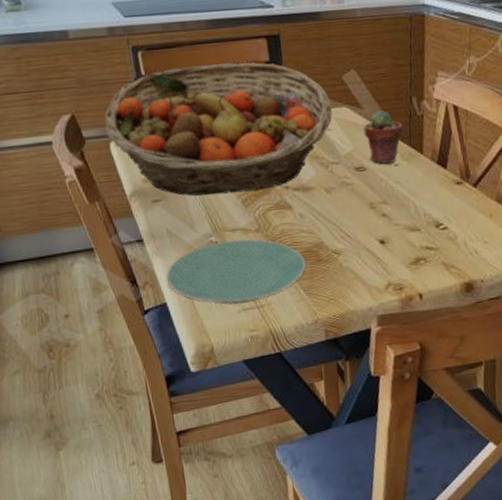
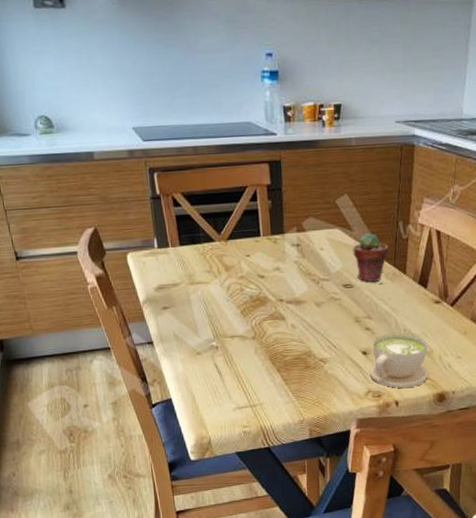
fruit basket: present [104,62,333,196] -> none [123,185,325,305]
plate: present [165,239,306,305] -> none [171,345,295,403]
coffee cup: none [389,217,453,279] -> present [370,332,428,388]

